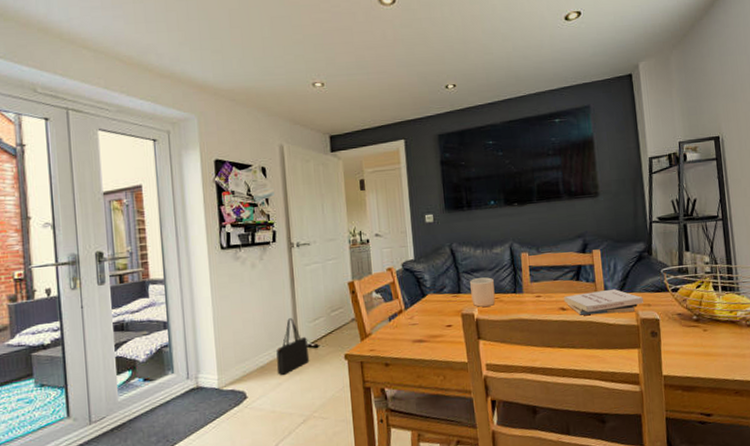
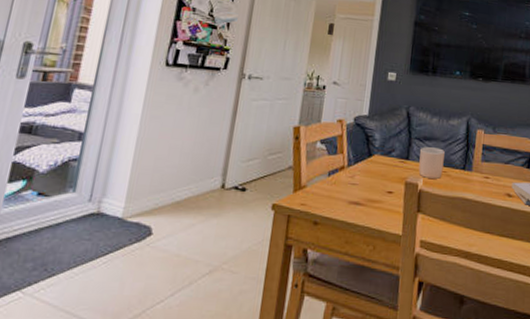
tote bag: present [276,318,310,375] -> none [193,154,236,215]

